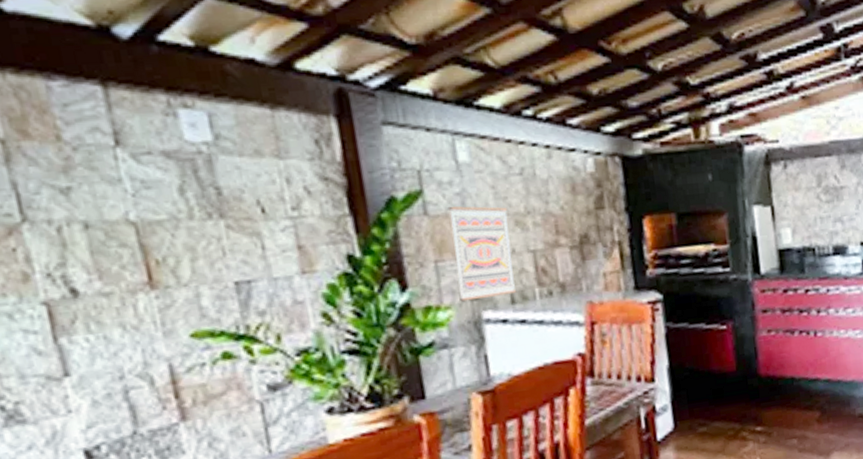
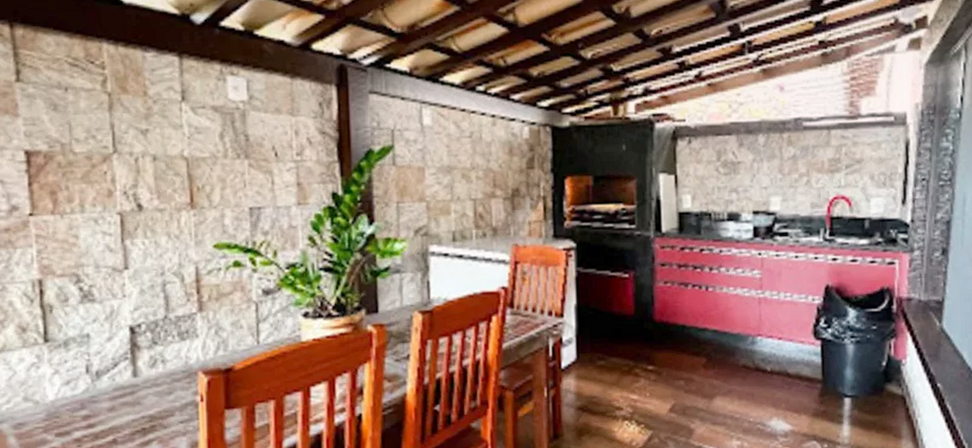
wall art: present [447,206,517,302] -> none [411,159,458,236]

